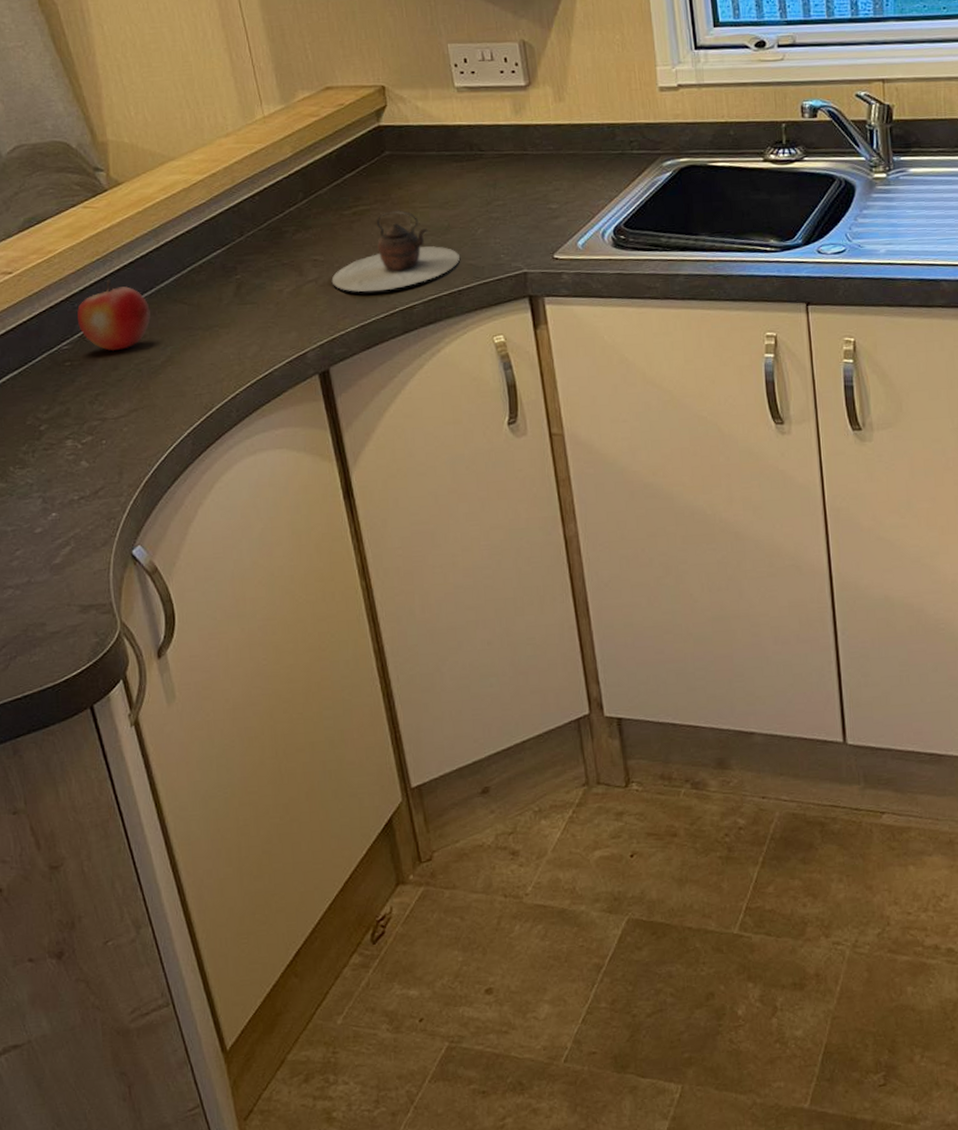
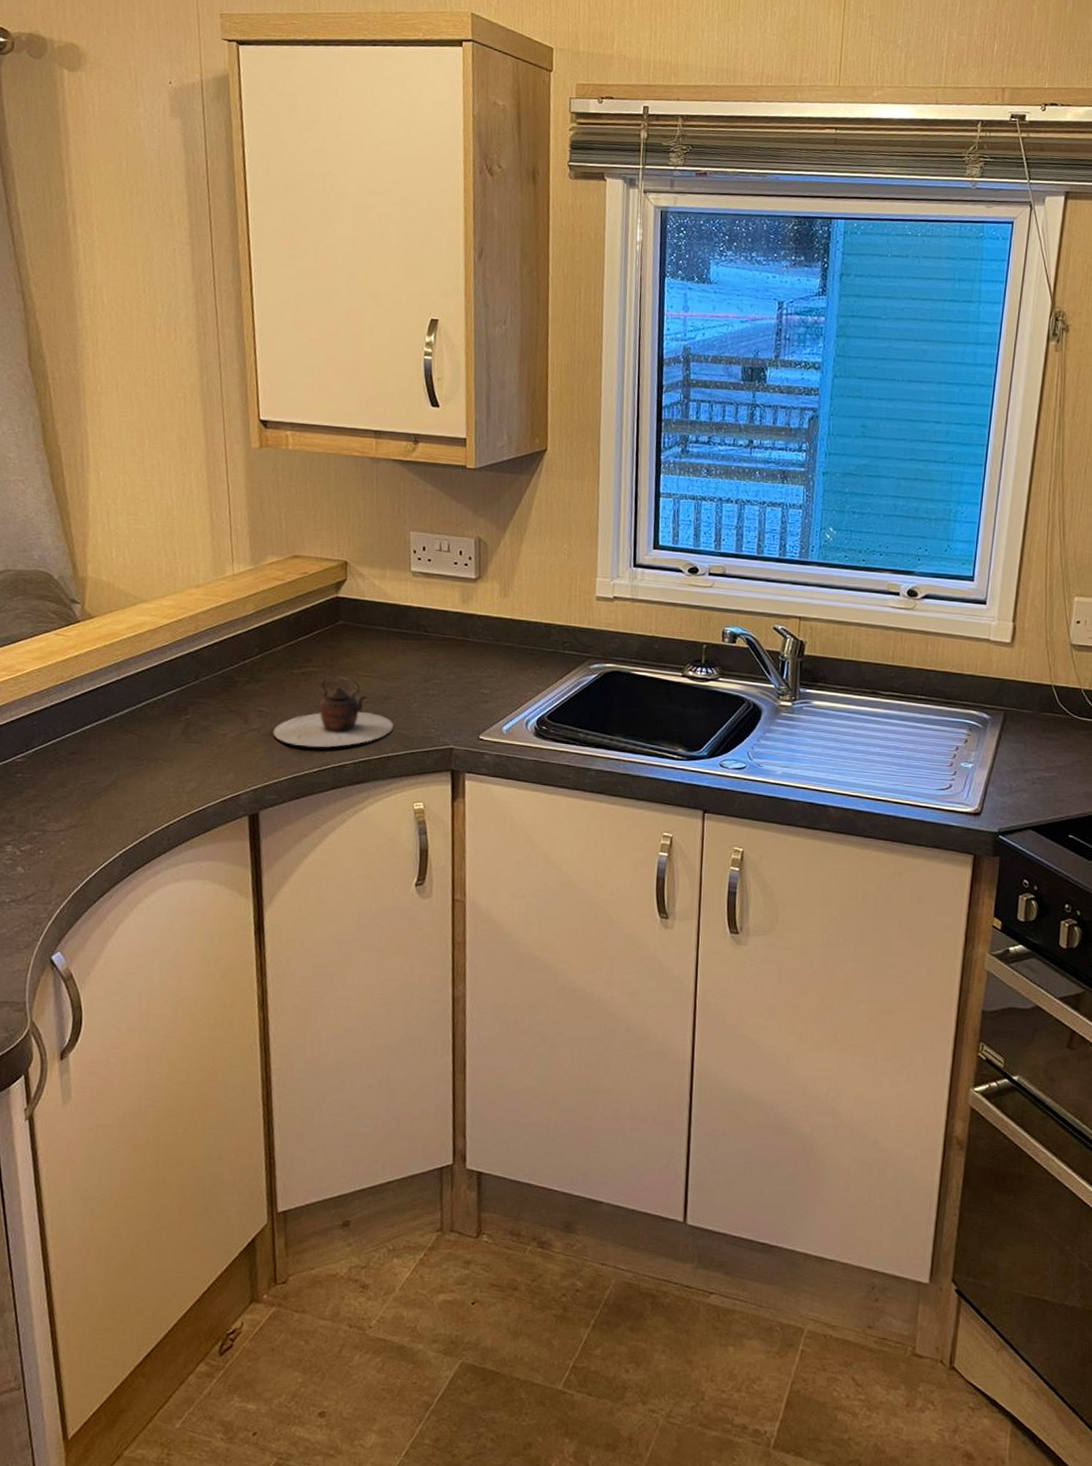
apple: present [76,279,151,352] -> none [34,703,103,770]

